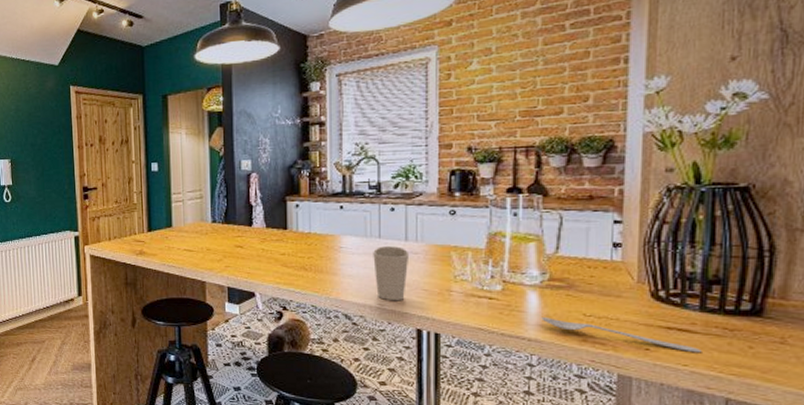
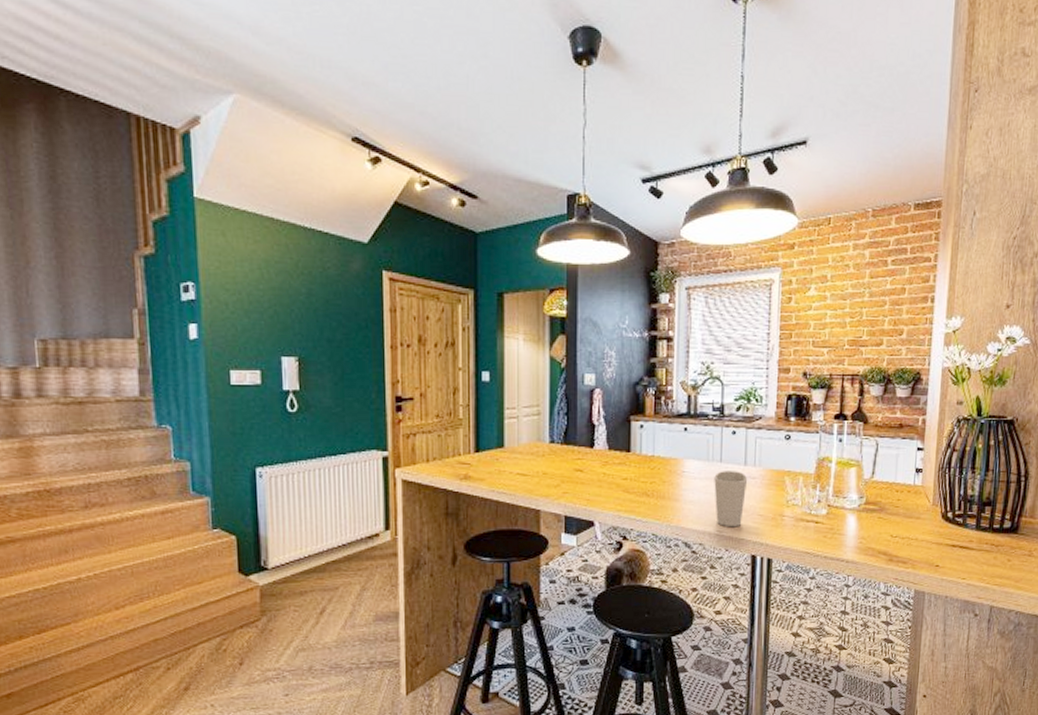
spoon: present [541,317,702,353] -> none [858,539,976,567]

